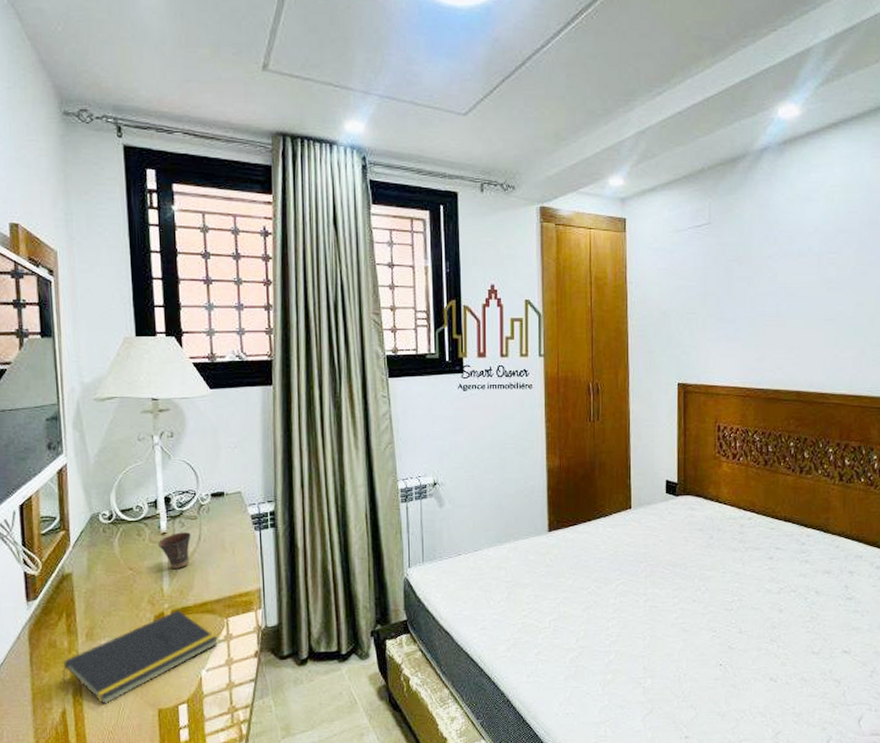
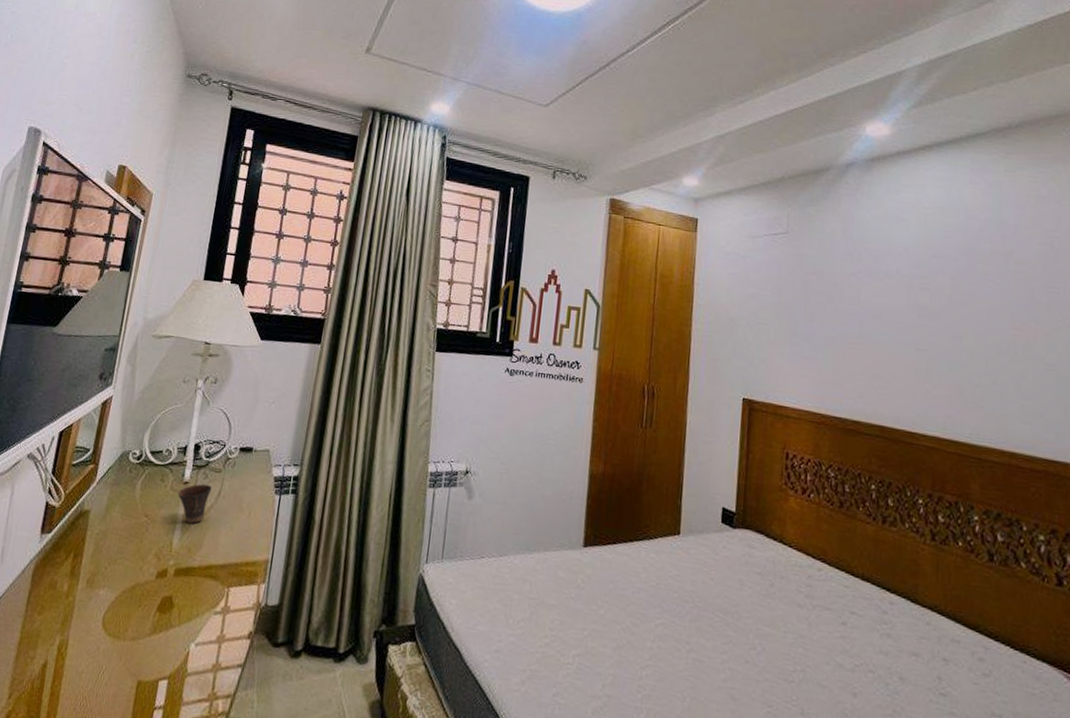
notepad: present [61,610,218,704] -> none [50,569,215,664]

